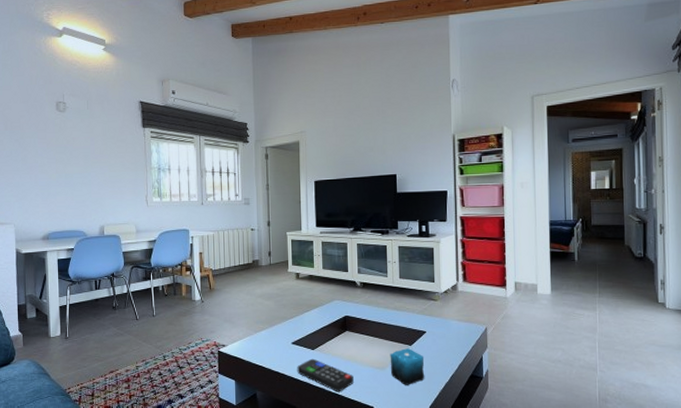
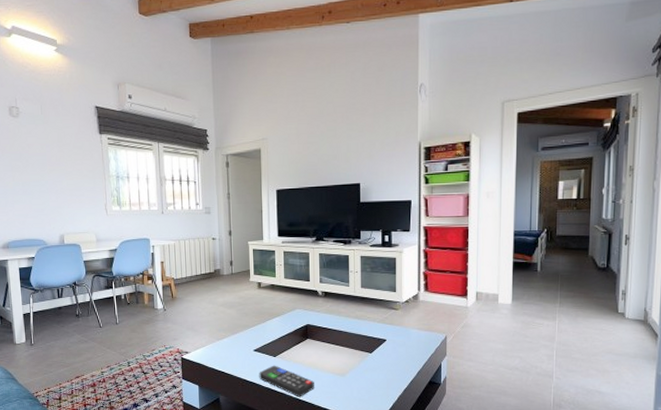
candle: present [390,348,425,385] -> none [350,356,384,391]

